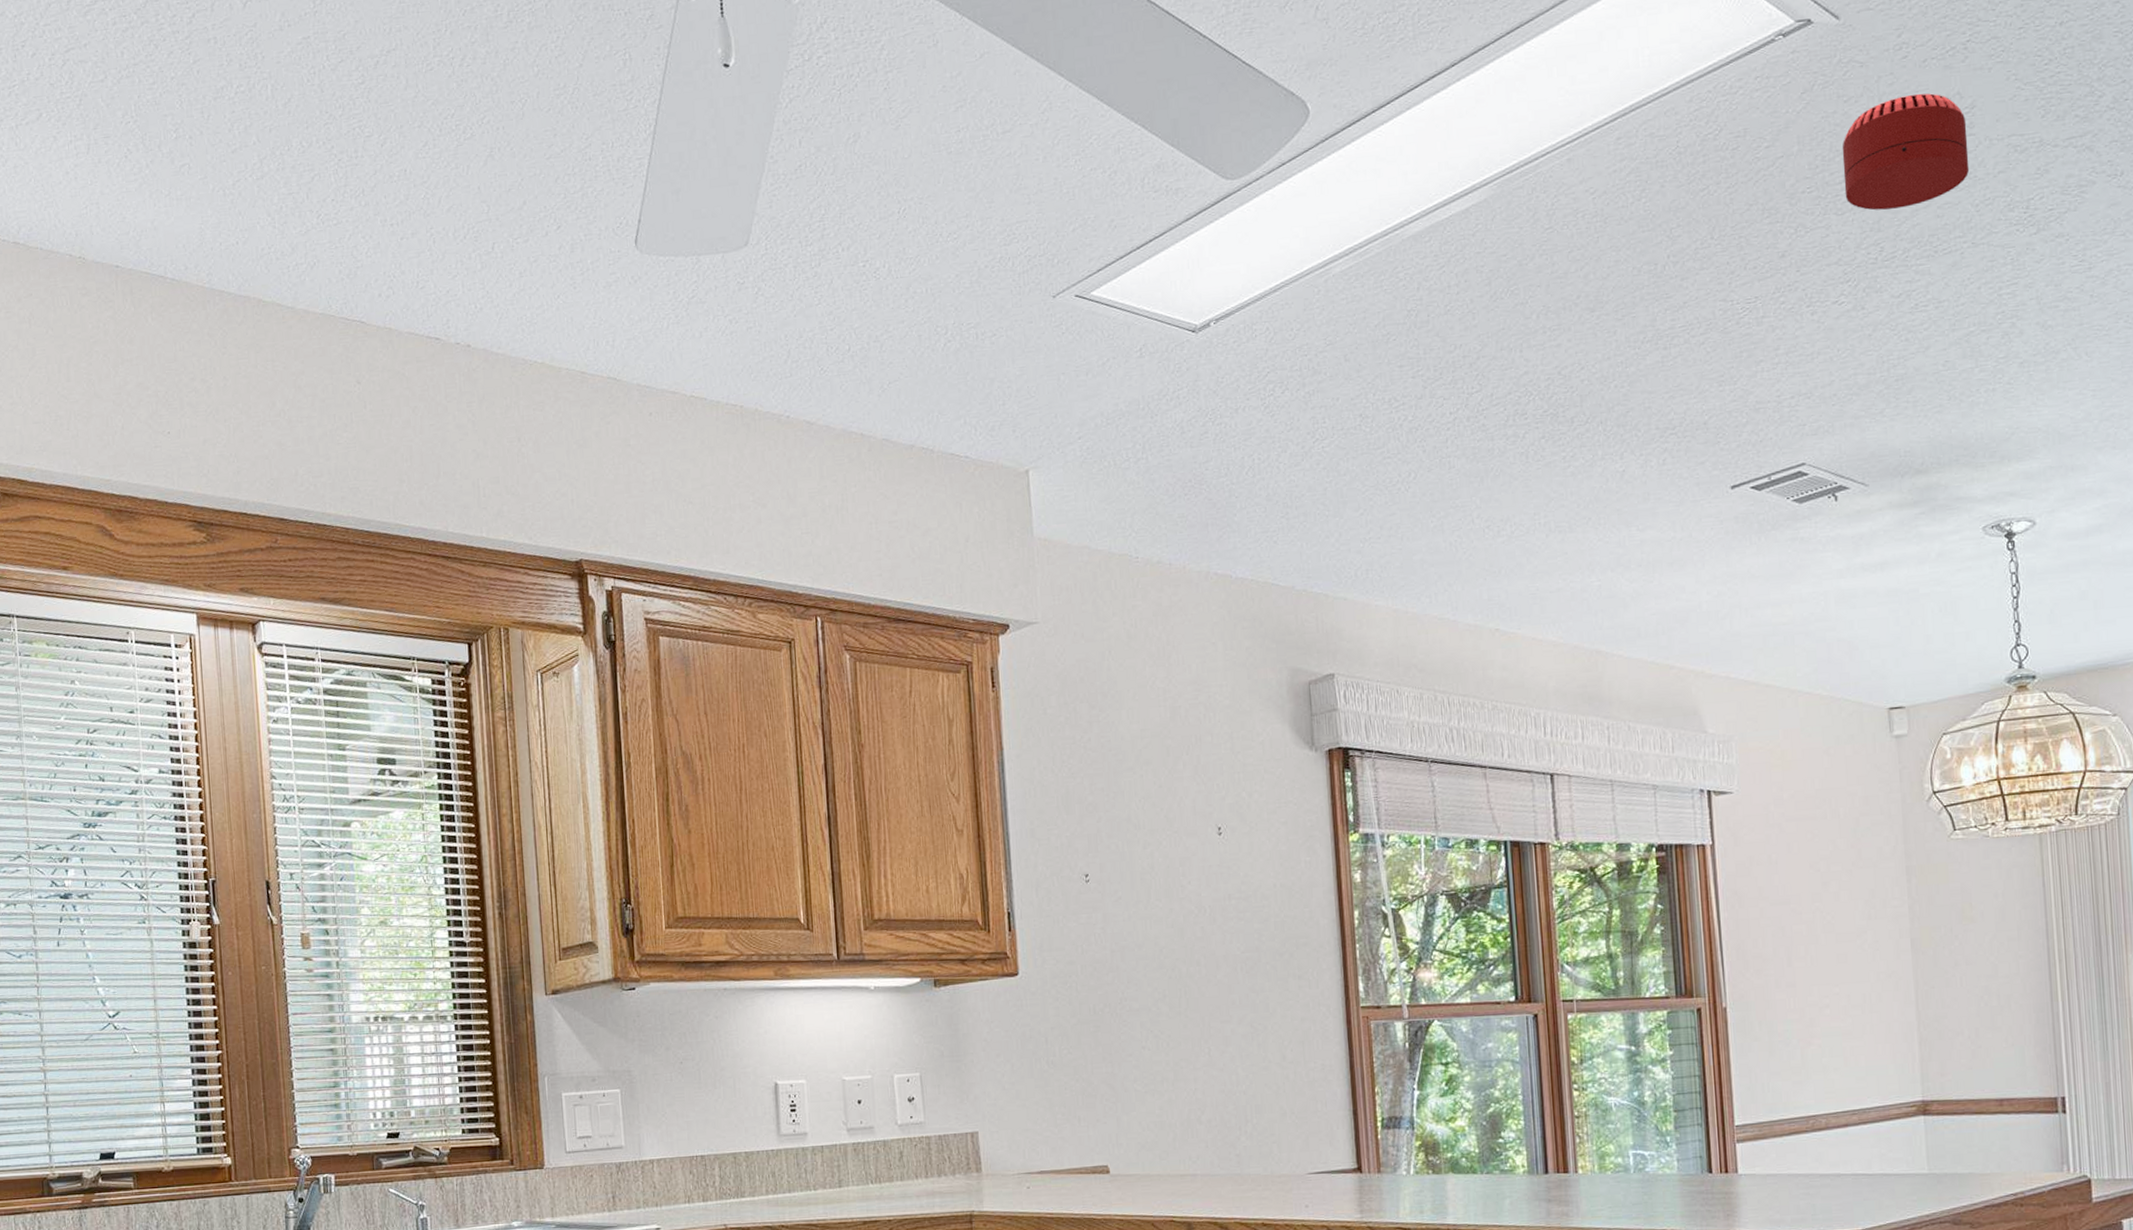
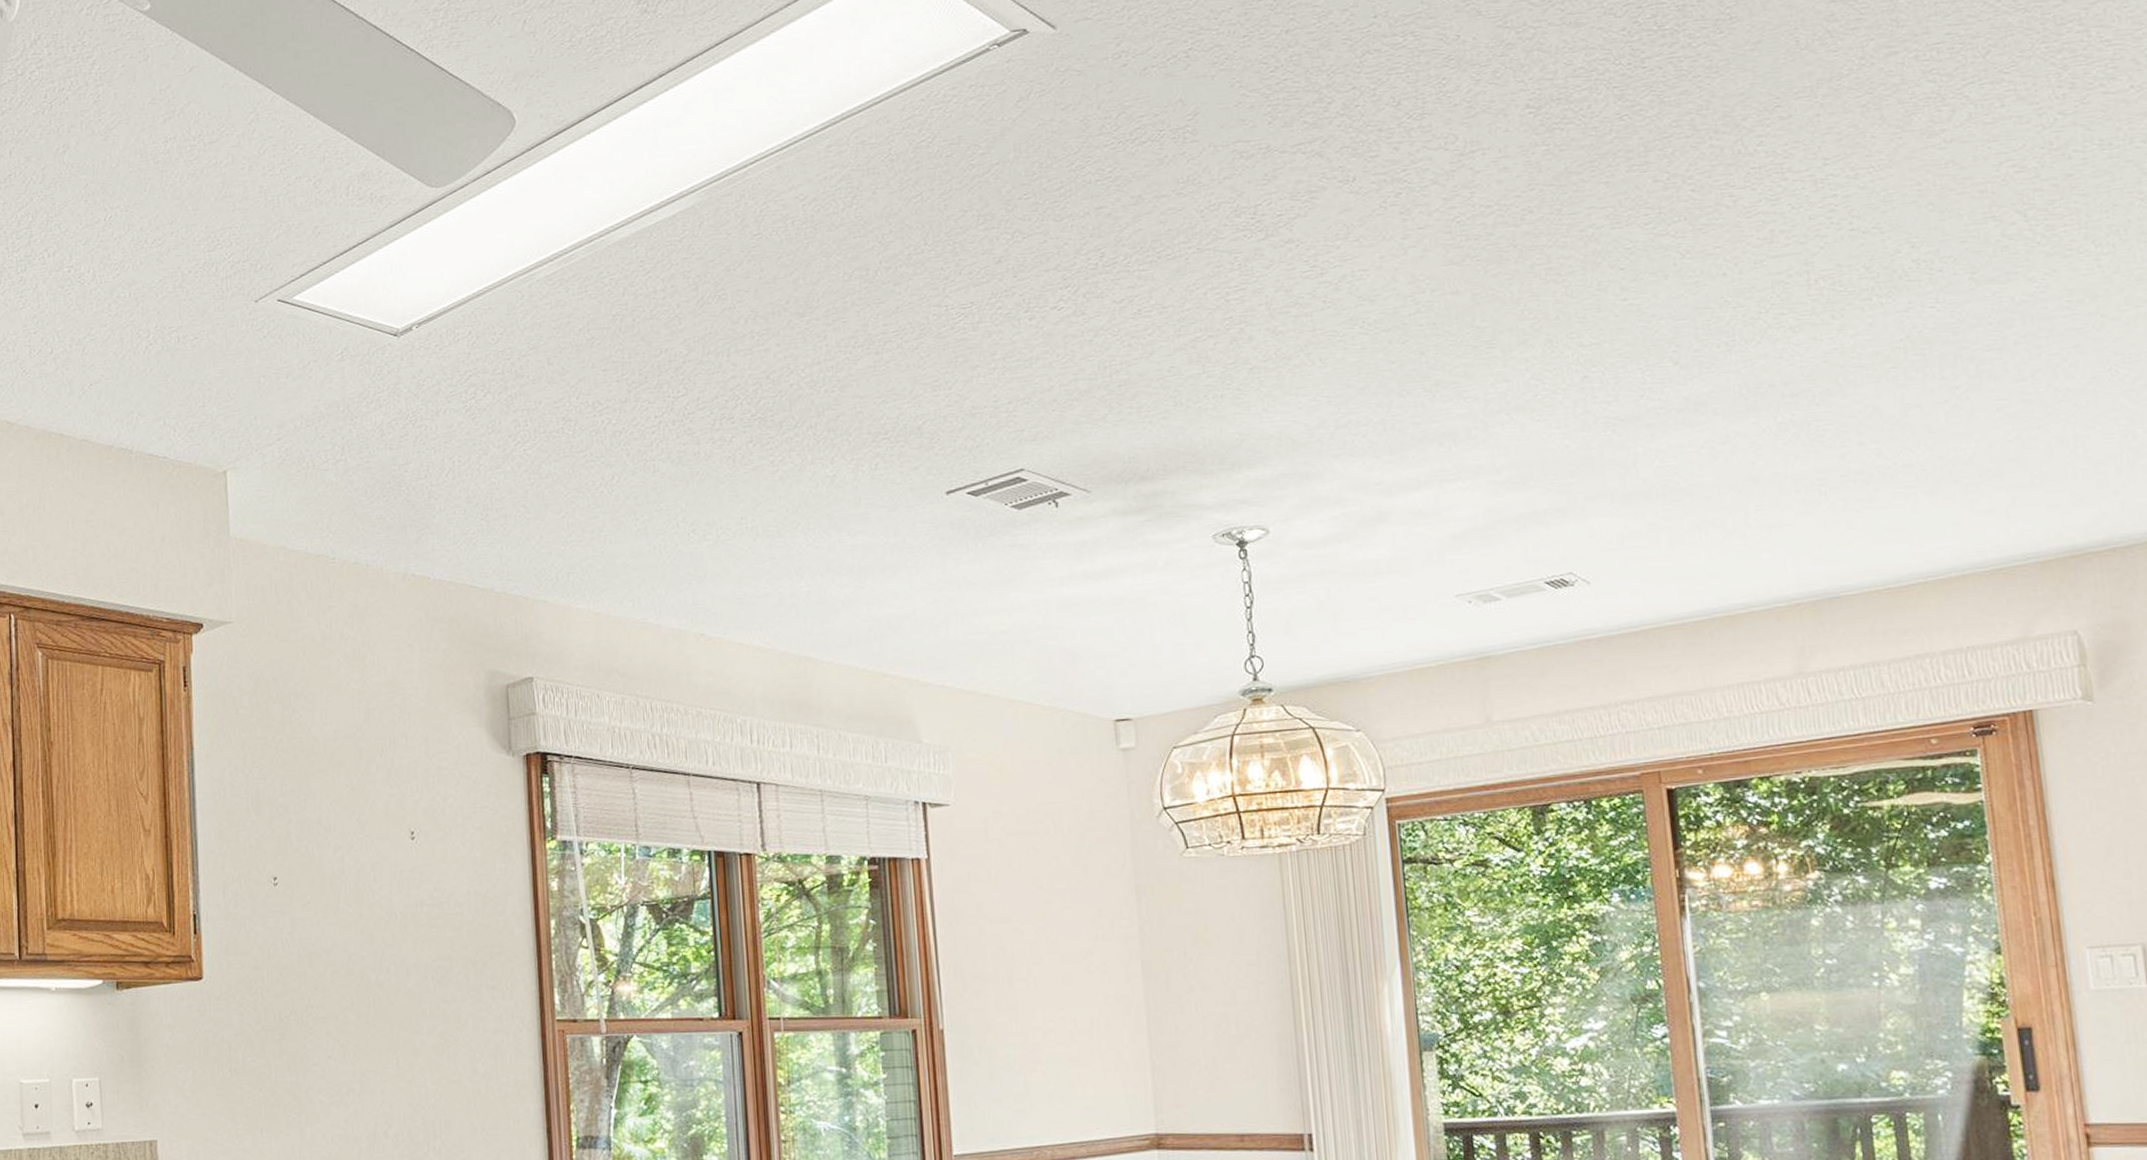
smoke detector: present [1842,93,1970,211] -> none [1059,101,1193,217]

